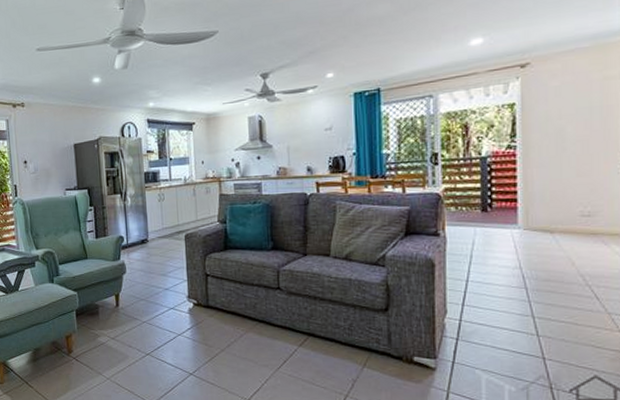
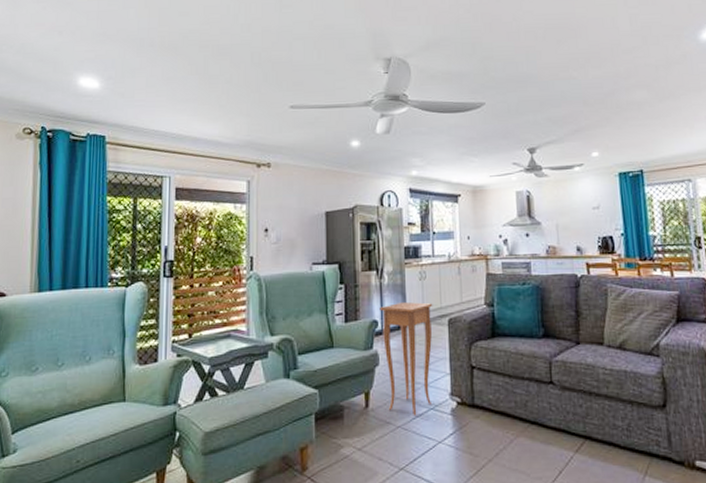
side table: none [124,220,171,314] -> present [380,301,433,417]

